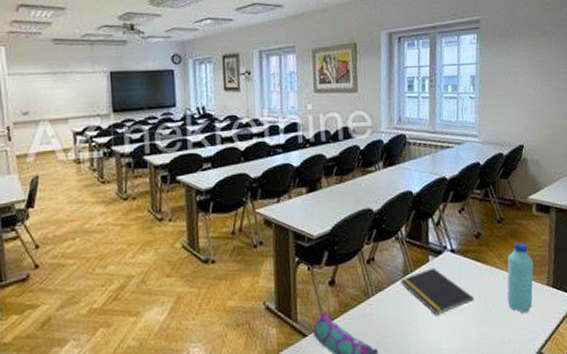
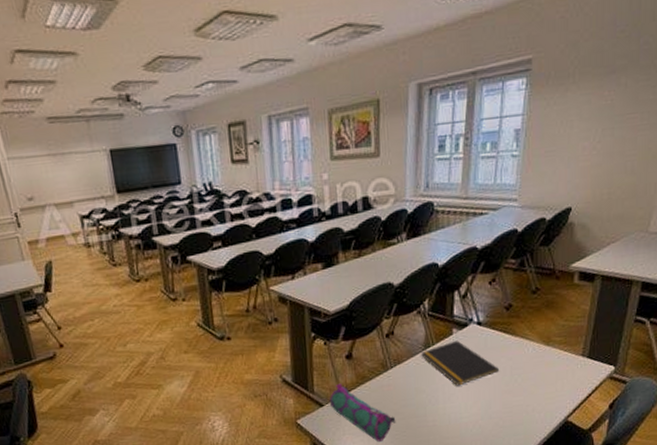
water bottle: present [506,242,534,314] -> none [535,312,569,384]

